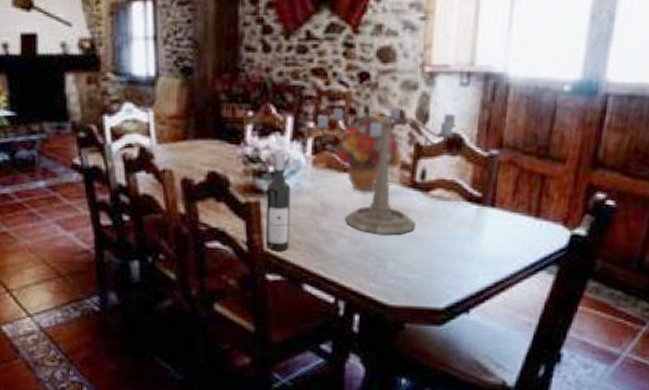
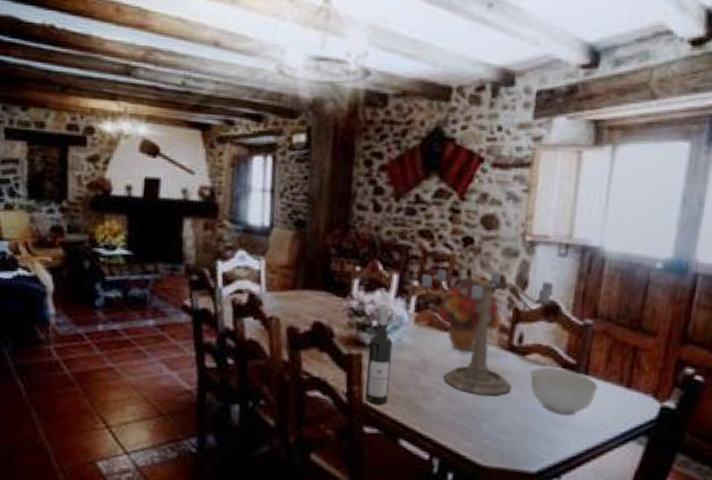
bowl: none [434,203,505,250] -> present [530,367,598,415]

